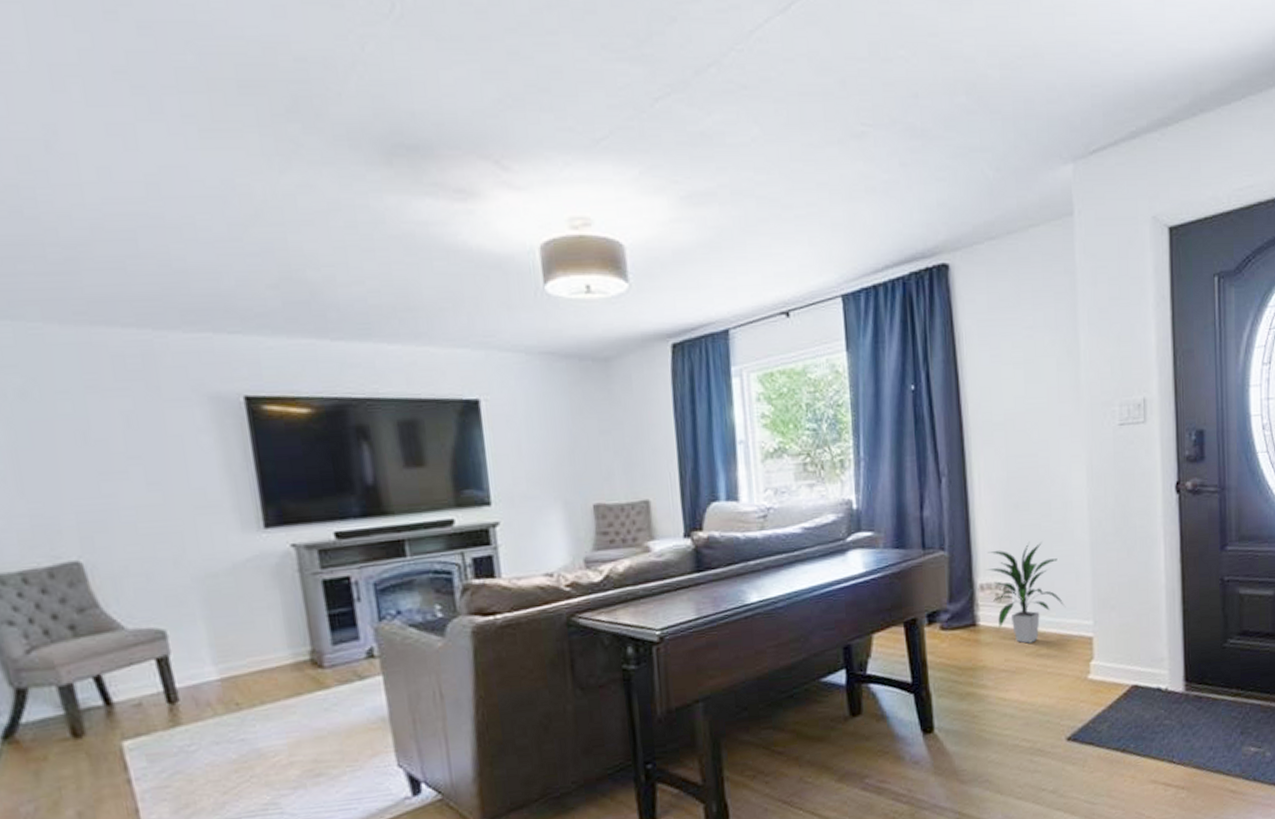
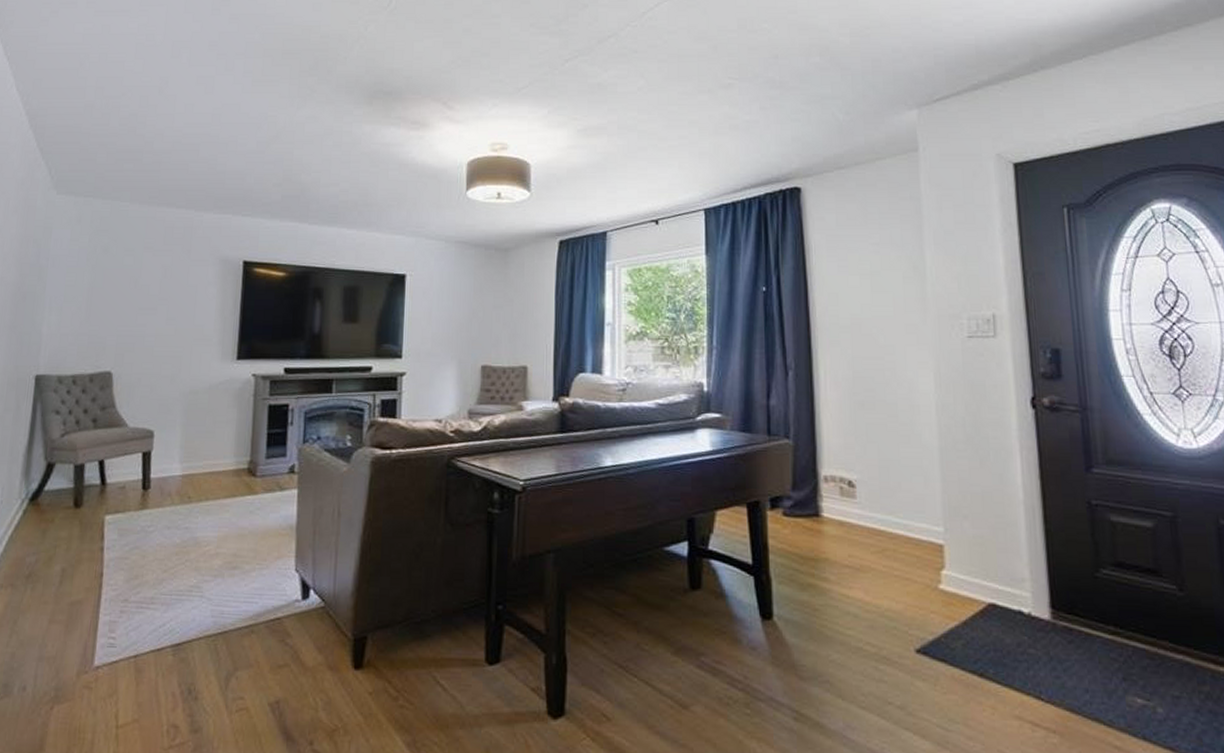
indoor plant: present [986,541,1066,644] -> none [831,439,914,542]

